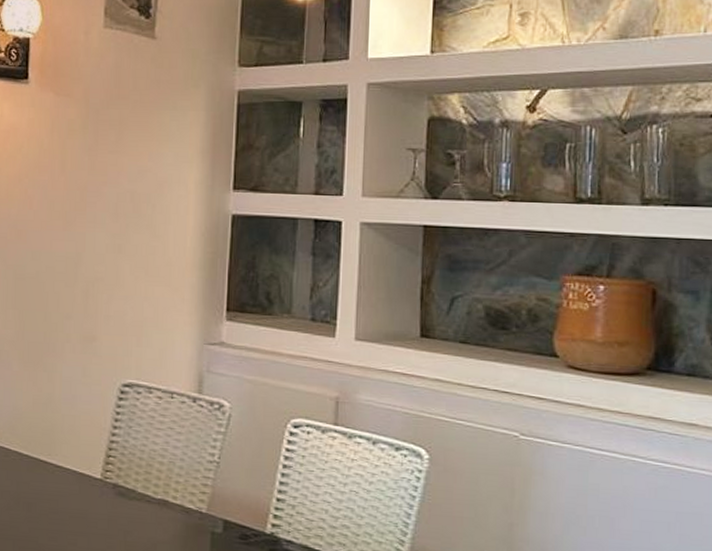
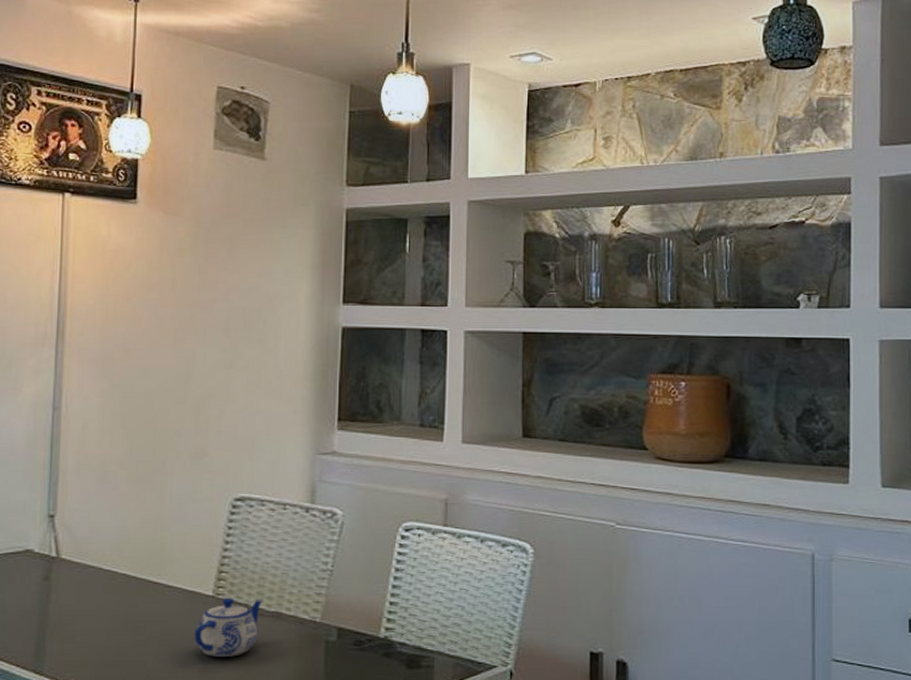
teapot: none [83,482,150,540] -> present [194,598,263,657]

